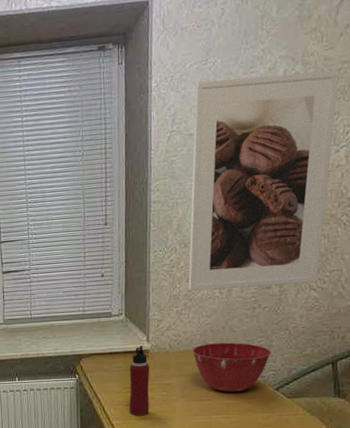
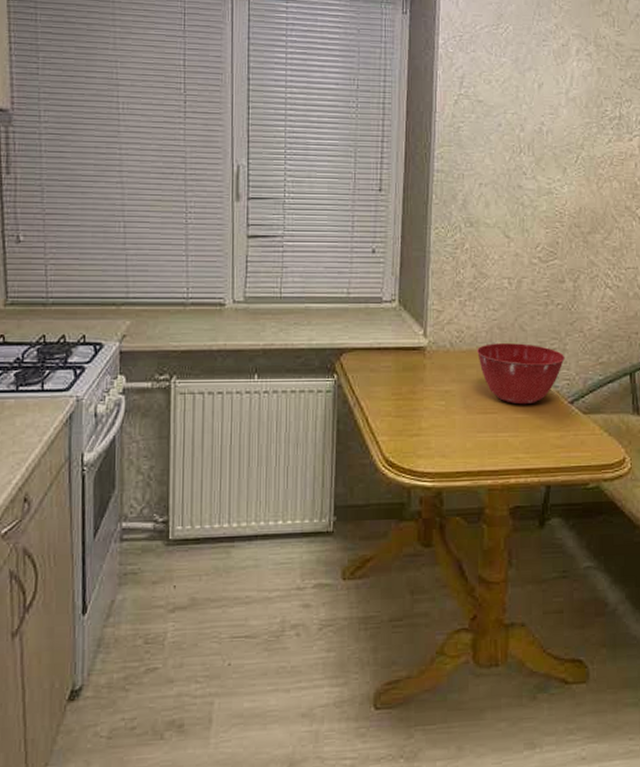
water bottle: present [129,346,150,415] -> none [400,341,426,430]
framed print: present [188,70,339,291] -> none [474,47,631,279]

